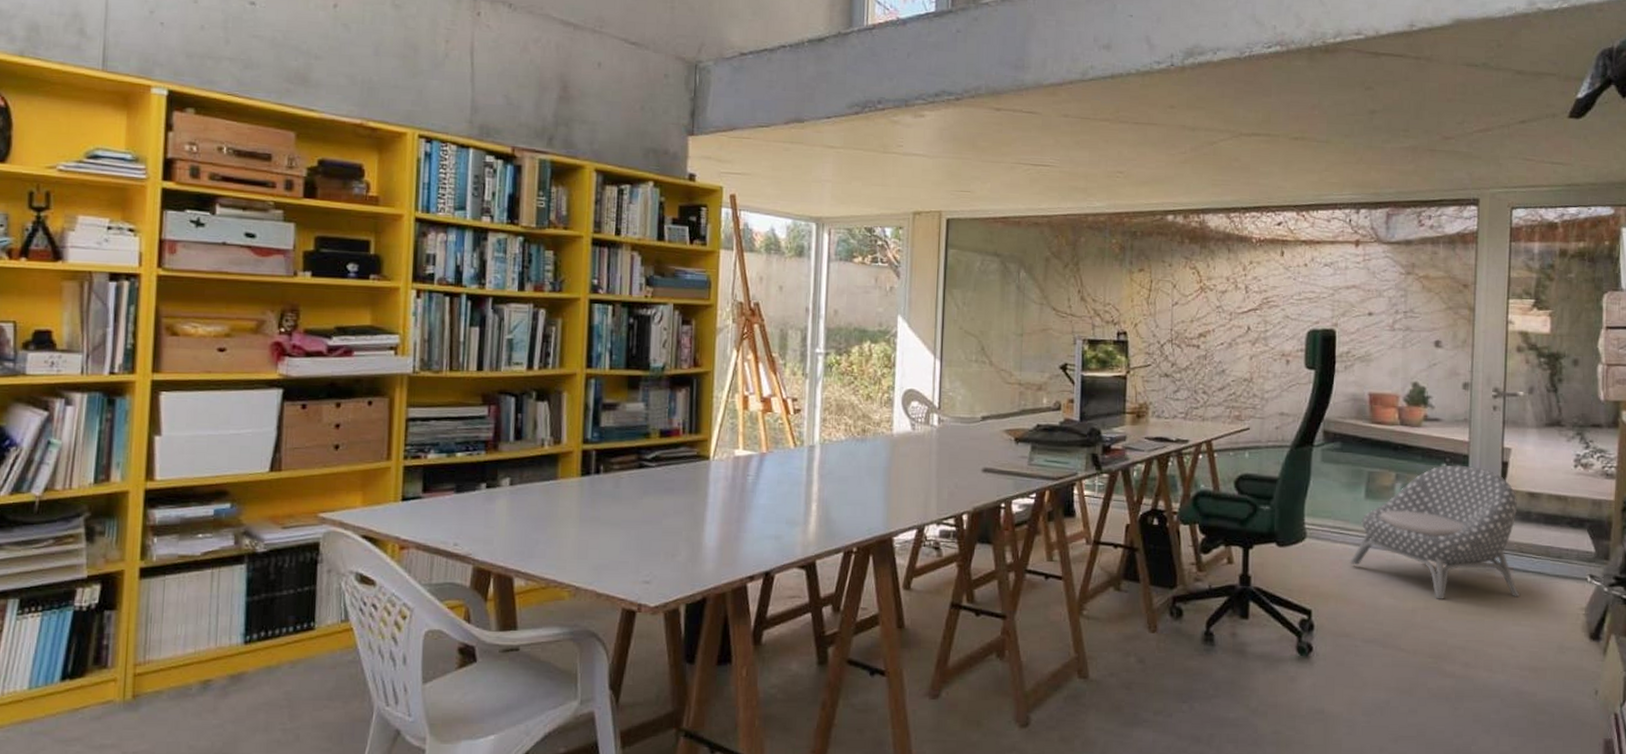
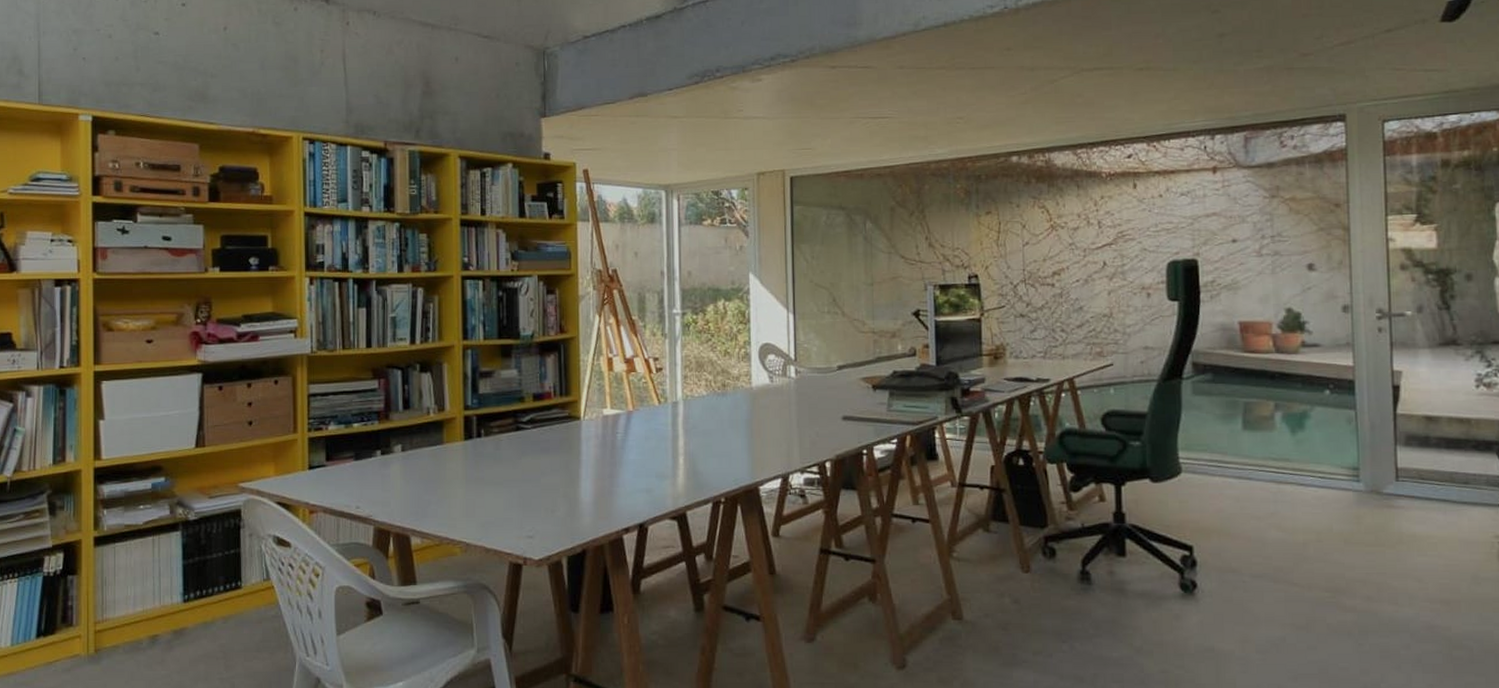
armchair: present [1349,464,1520,601] -> none [1230,391,1424,532]

